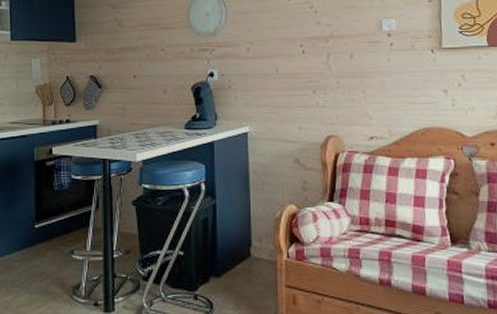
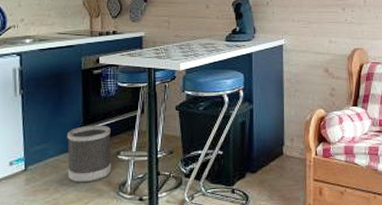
wastebasket: none [19,221,66,285] -> present [67,125,112,183]

